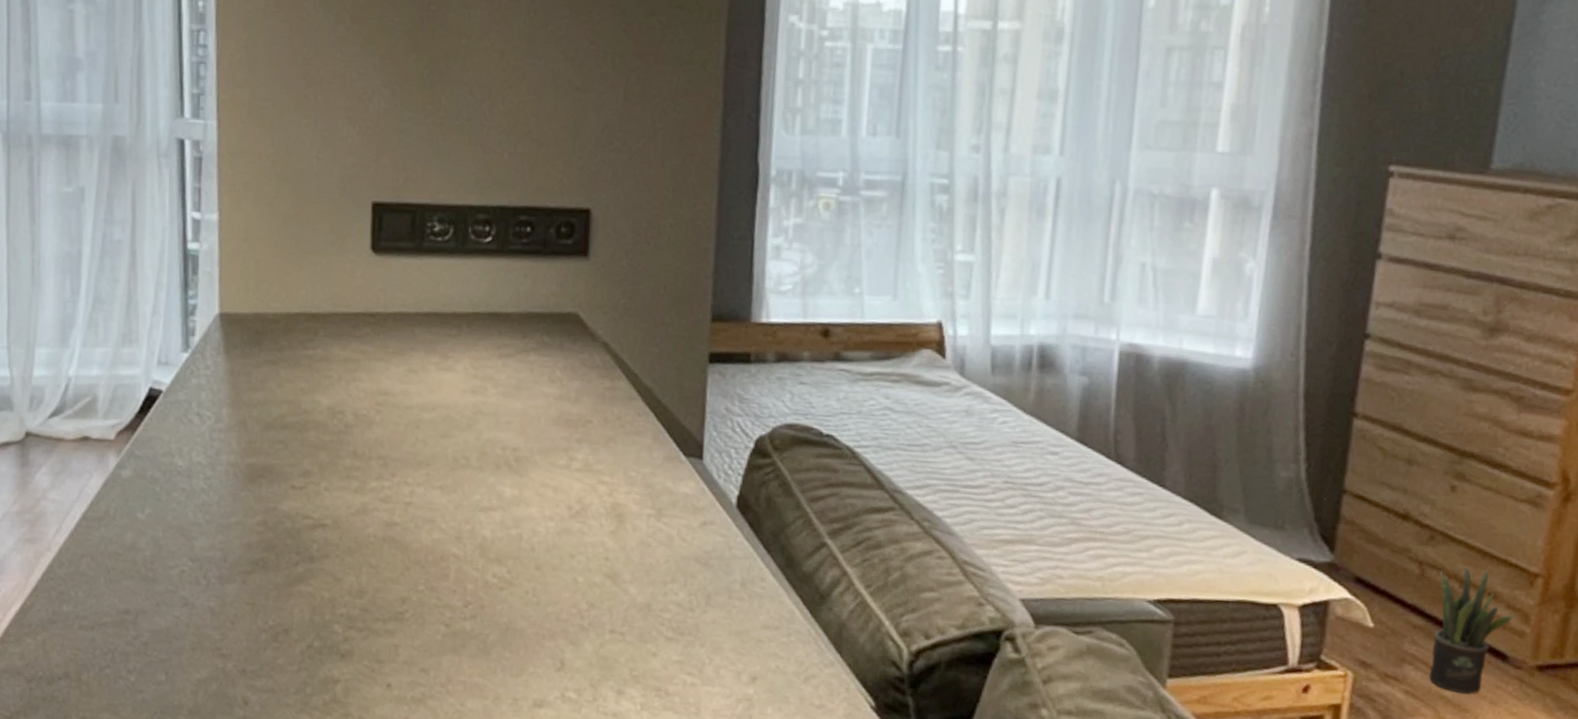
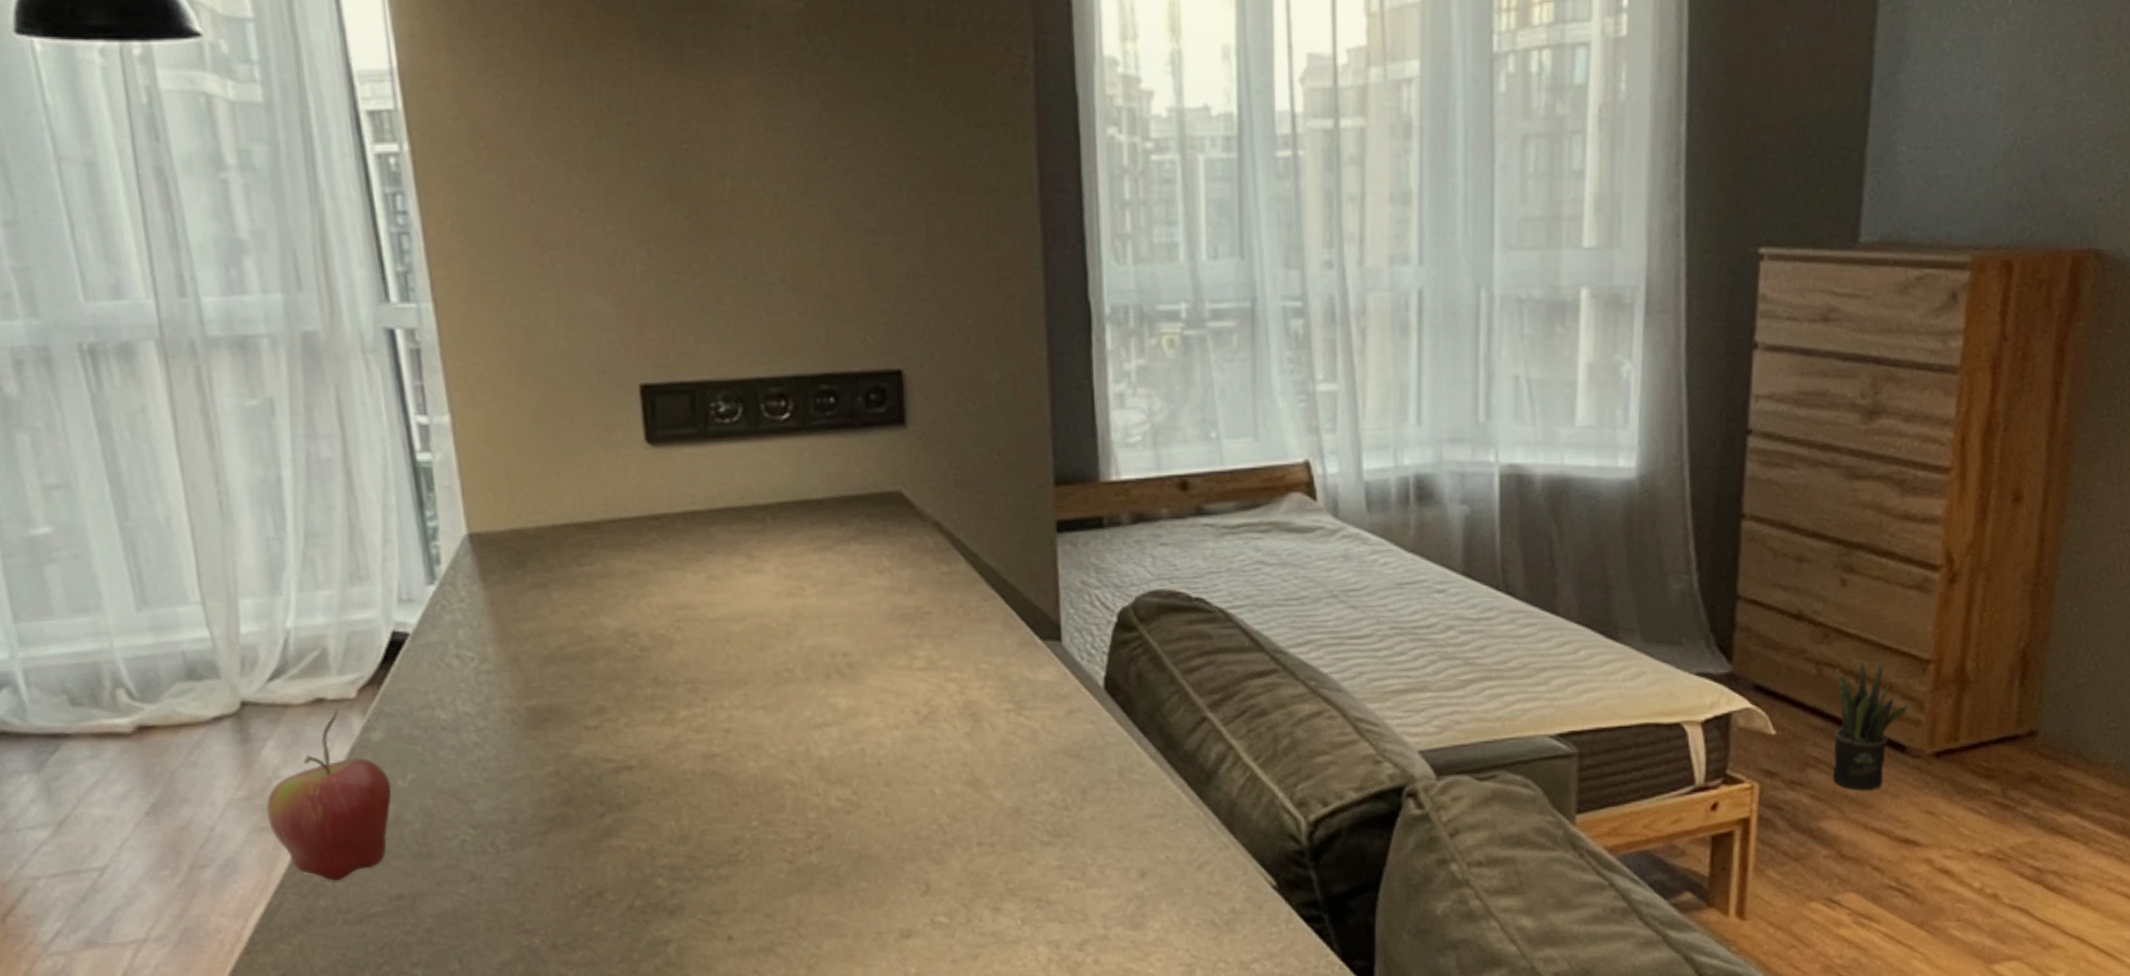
fruit: none [33,447,132,591] -> present [266,709,392,881]

